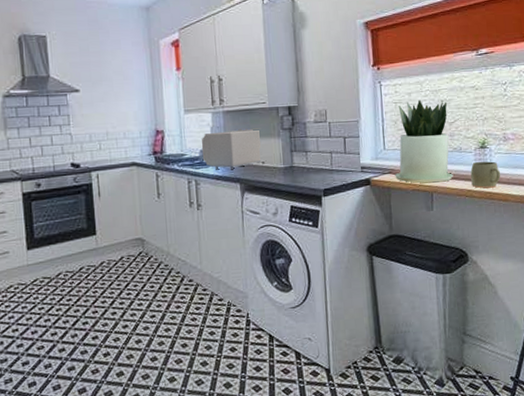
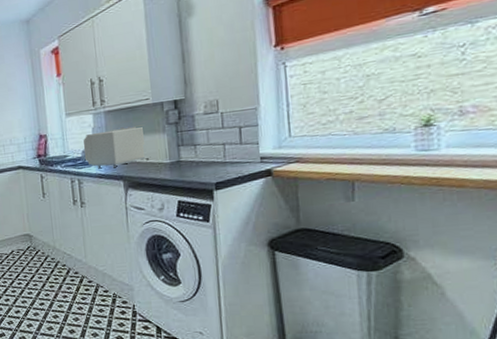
planter: present [394,100,454,183] -> none [303,75,384,171]
mug: present [470,161,501,188] -> none [408,141,454,174]

